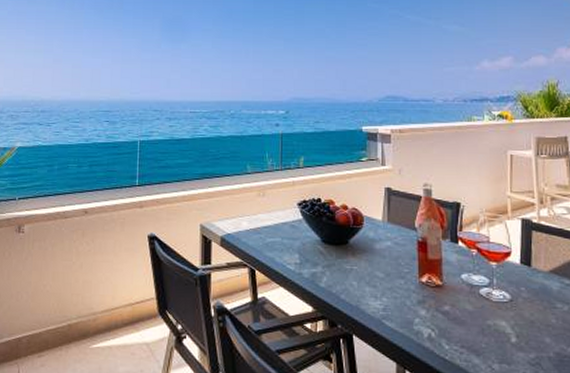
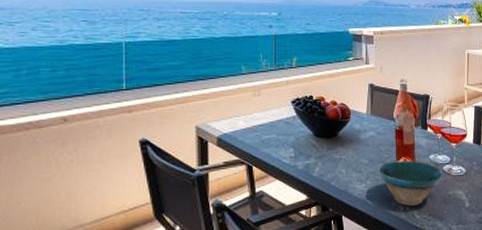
bowl: none [396,277,480,333] -> present [378,160,443,206]

